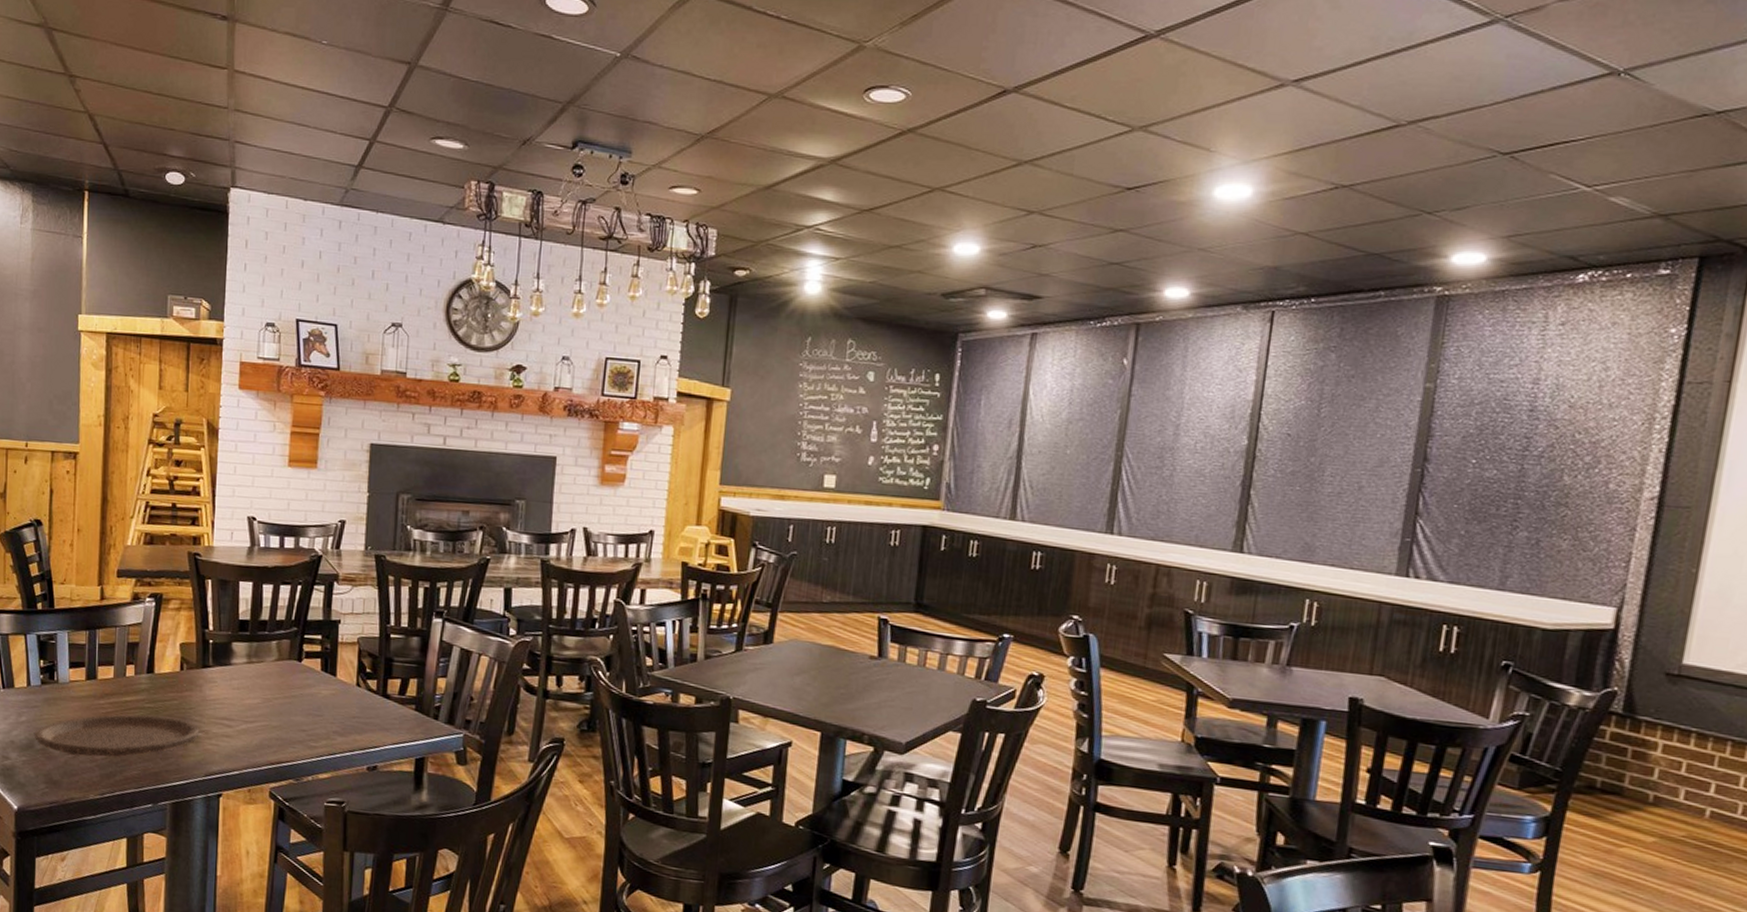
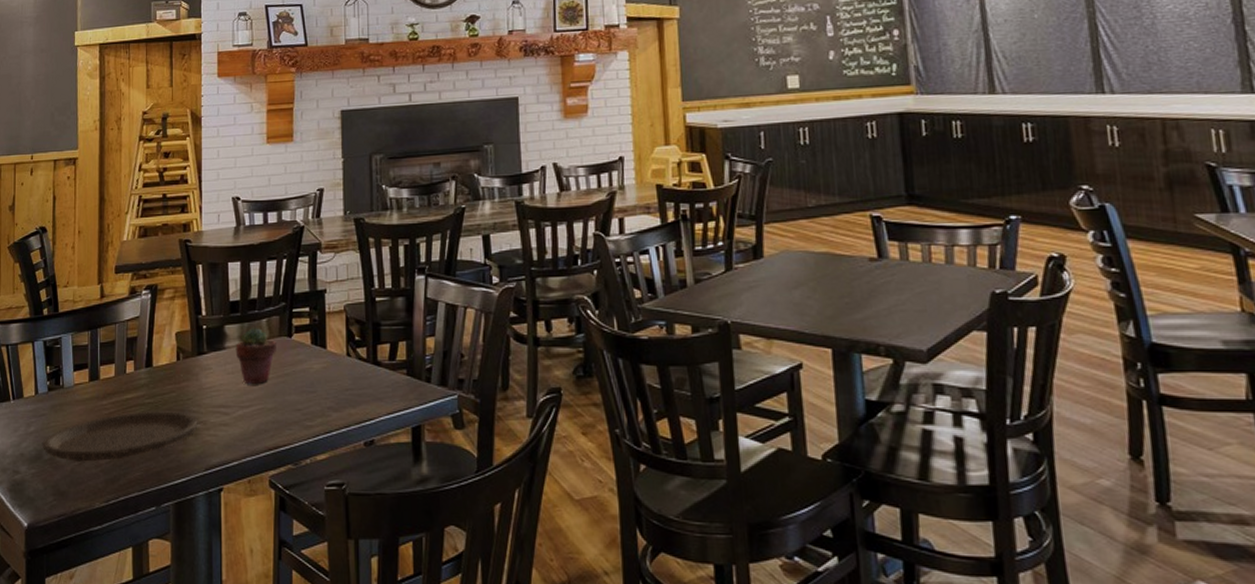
potted succulent: none [242,648,287,702] -> present [235,328,278,385]

